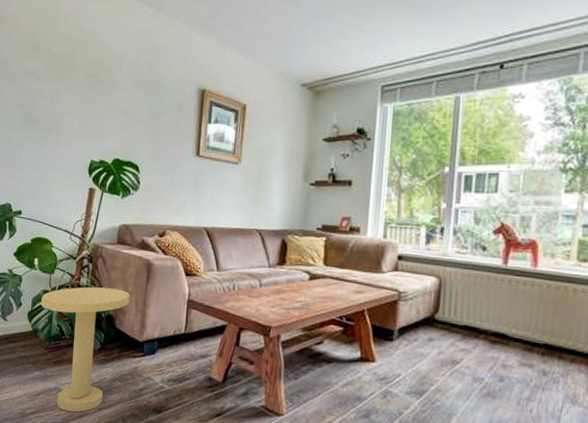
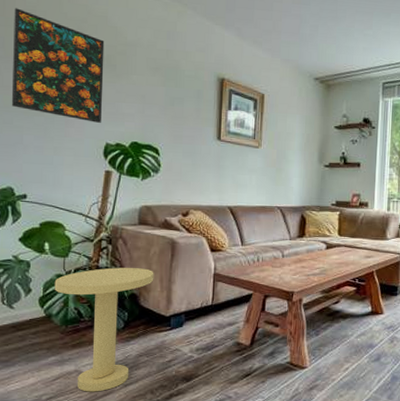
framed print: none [12,32,94,140] -> present [11,8,105,123]

